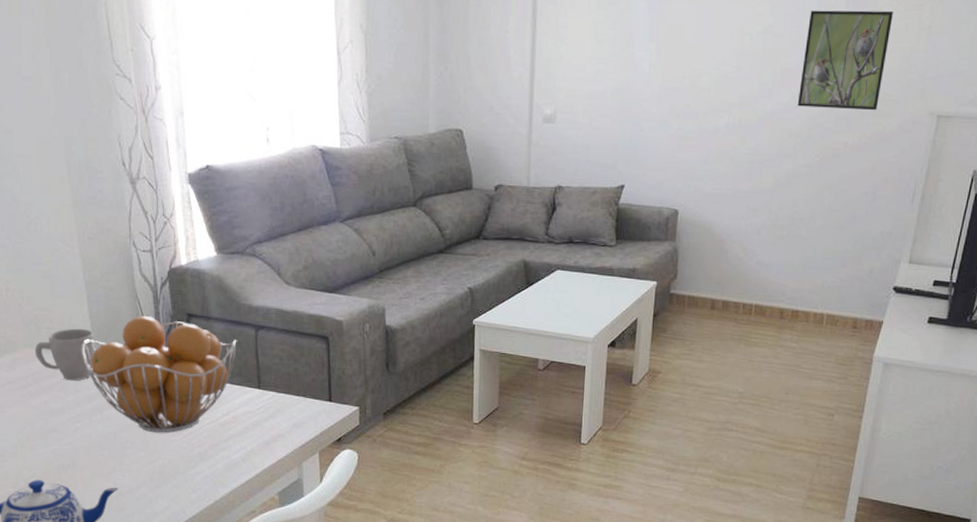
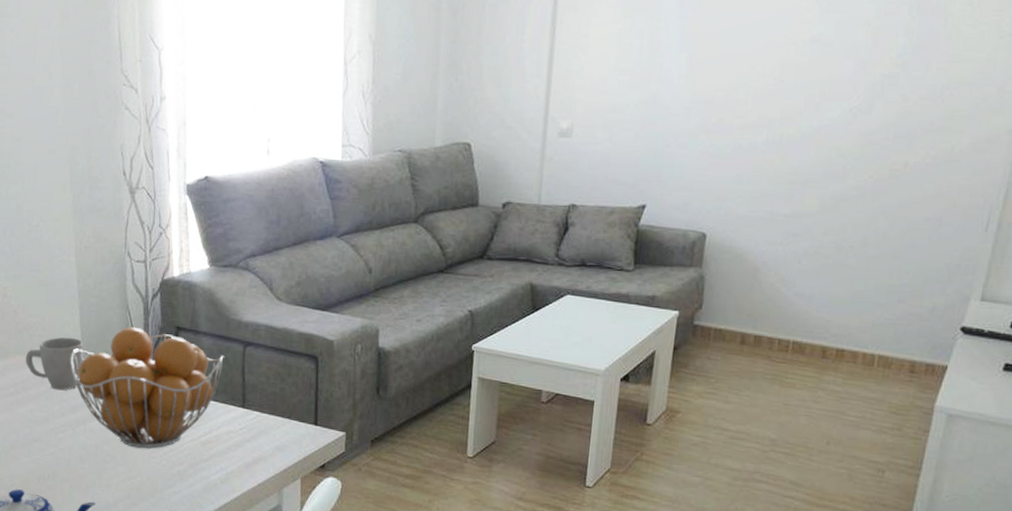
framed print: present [797,10,893,111] -> none [848,16,966,128]

